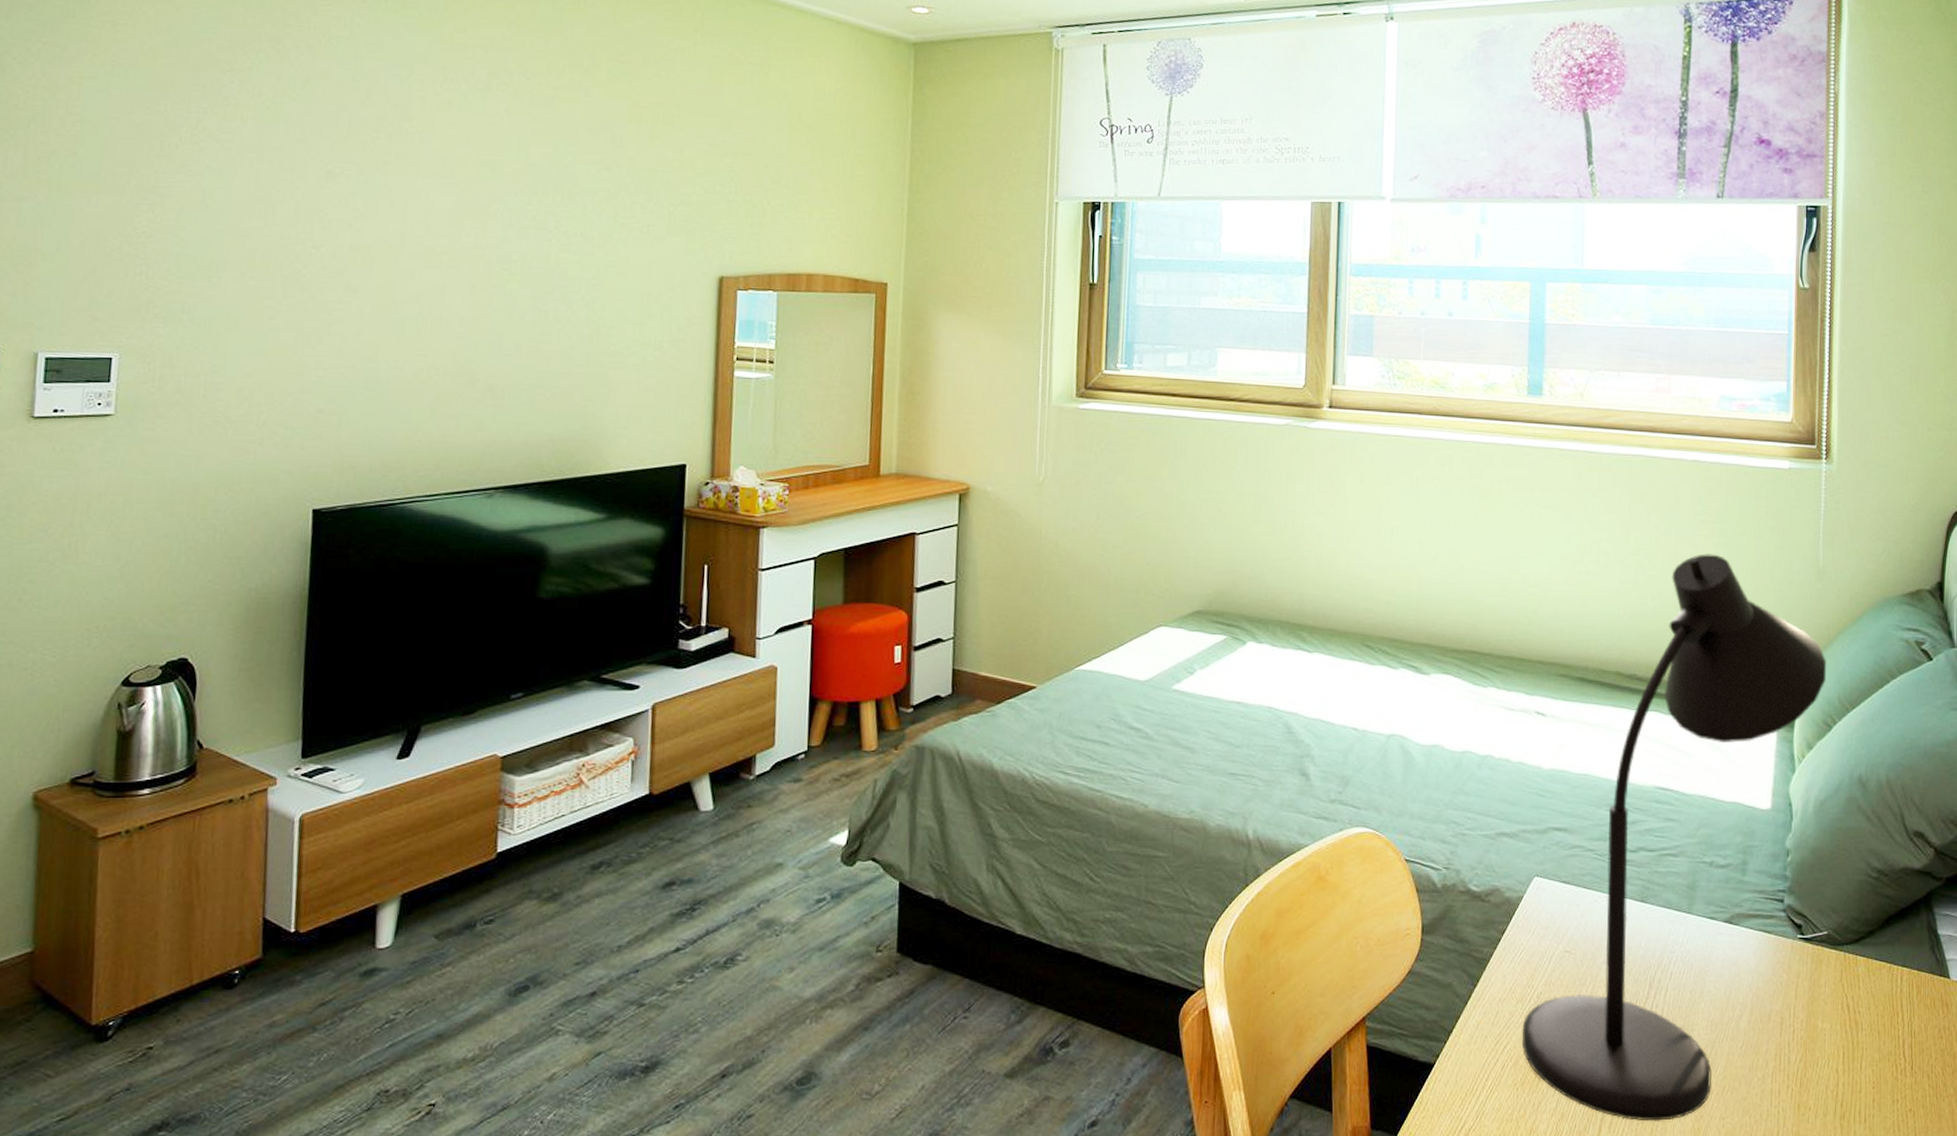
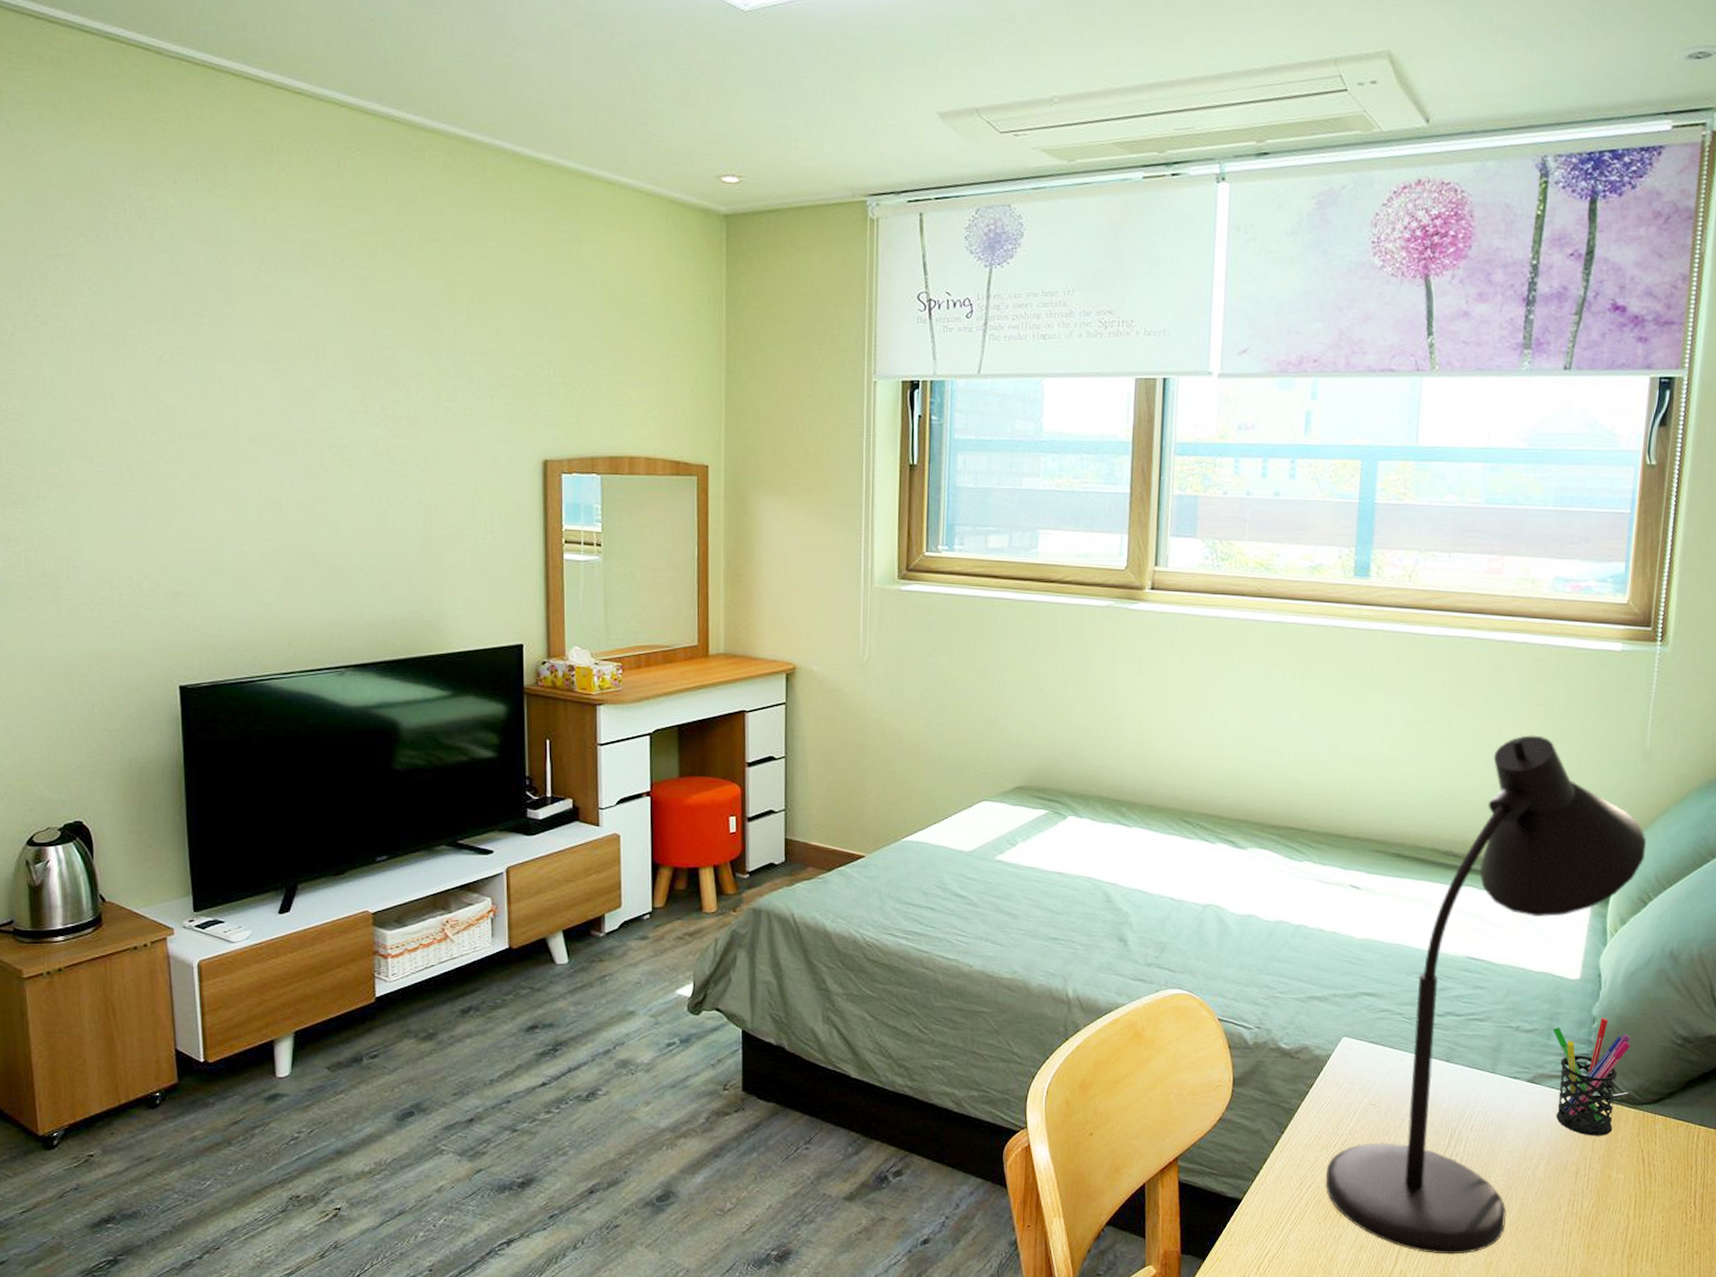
pen holder: none [1747,850,1826,981] -> present [1553,1017,1631,1136]

